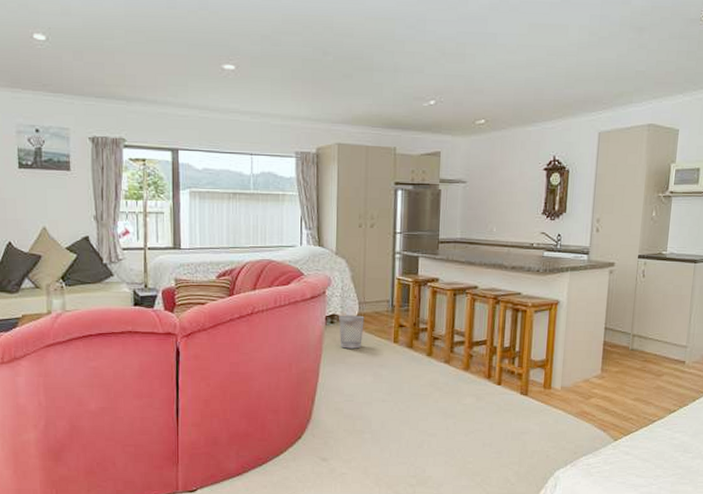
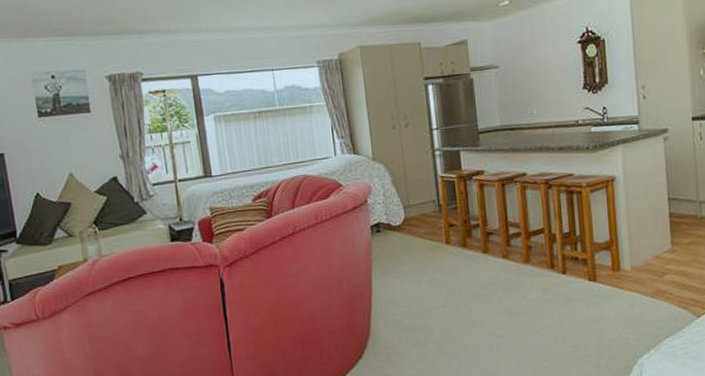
wastebasket: present [339,315,364,349] -> none [385,220,413,257]

